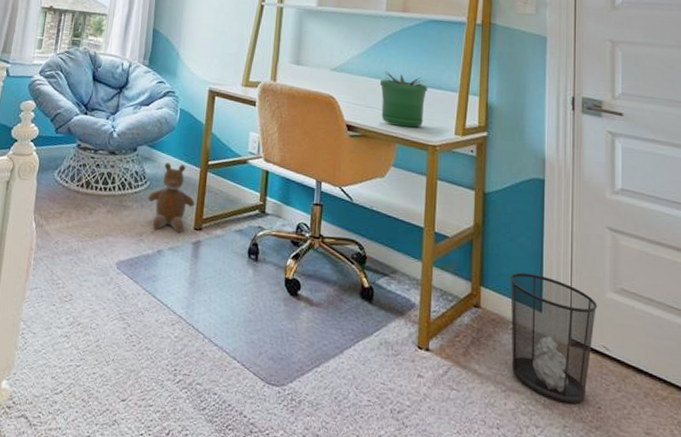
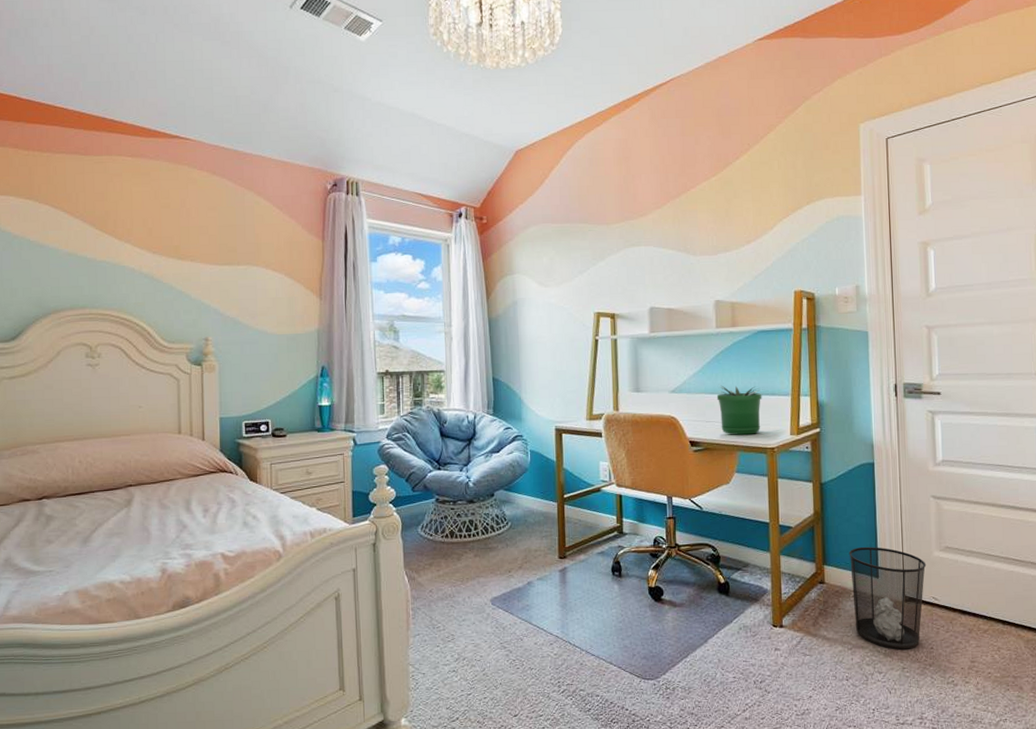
stuffed bear: present [147,162,195,232] -> none [511,502,556,564]

